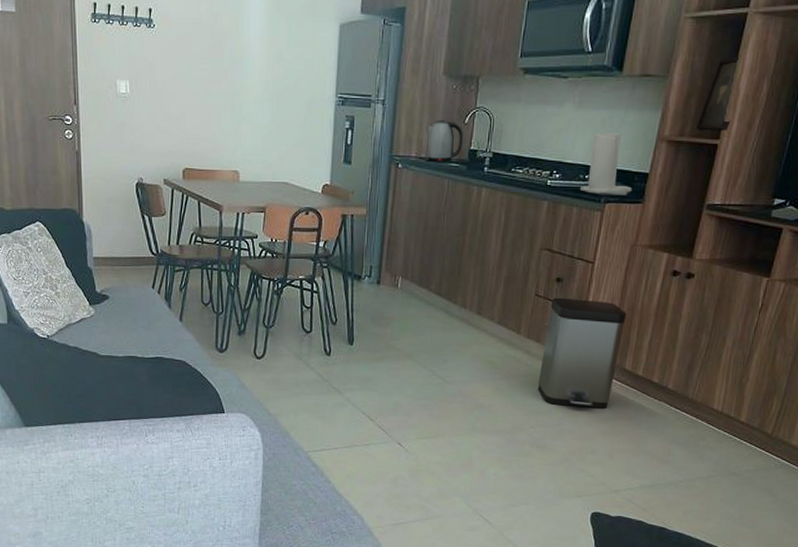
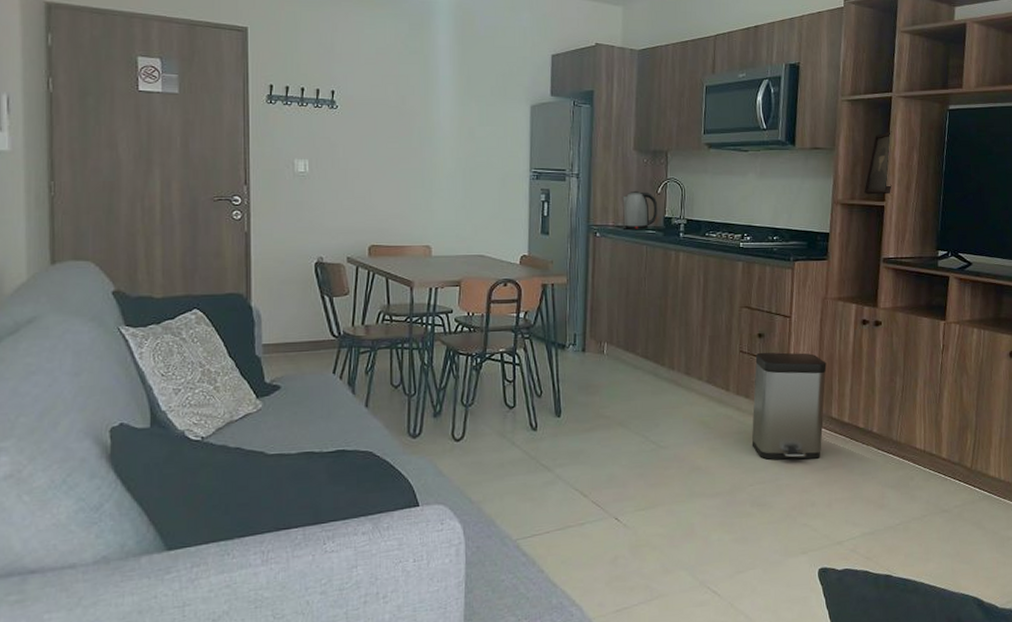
paper towel: present [580,132,633,196] -> none [771,198,817,254]

